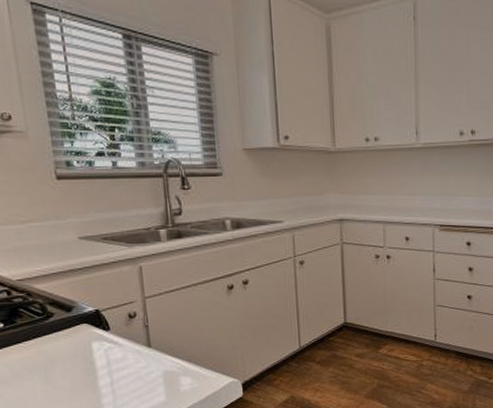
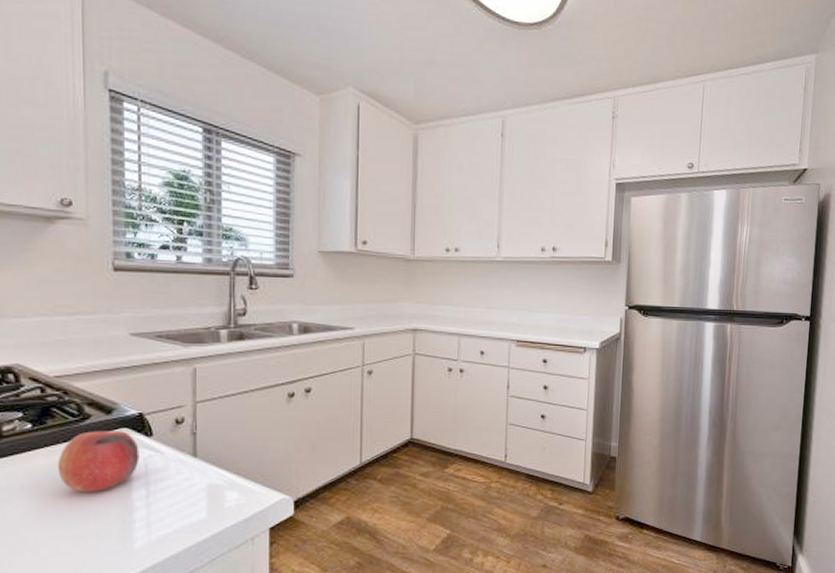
fruit: none [30,326,101,382] -> present [58,431,140,492]

